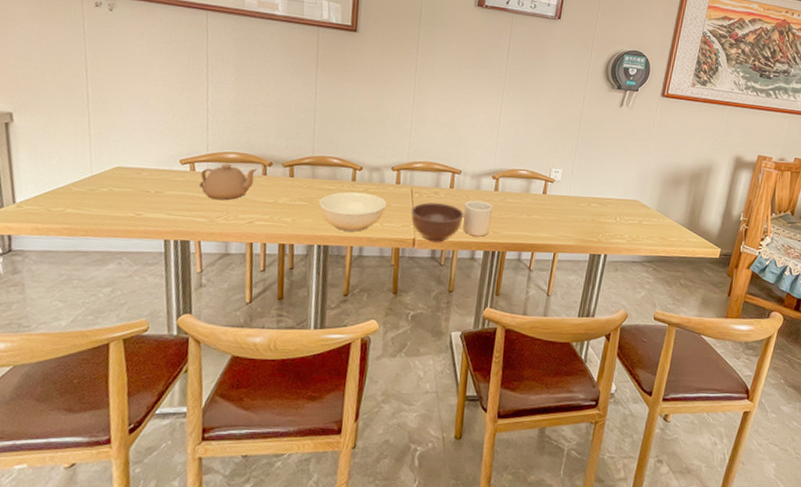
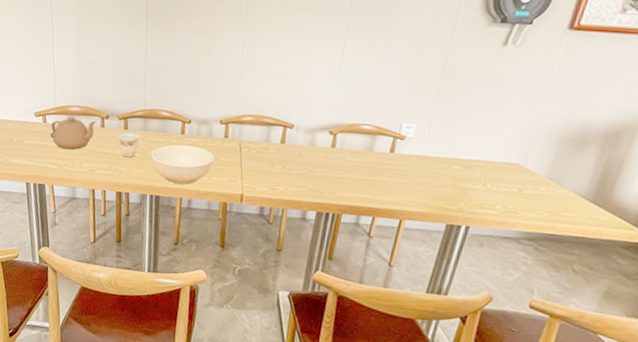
teacup: none [282,180,312,207] -> present [118,132,144,158]
soup bowl: present [411,202,464,242] -> none [239,157,296,200]
mug: present [463,200,493,237] -> none [294,156,328,197]

